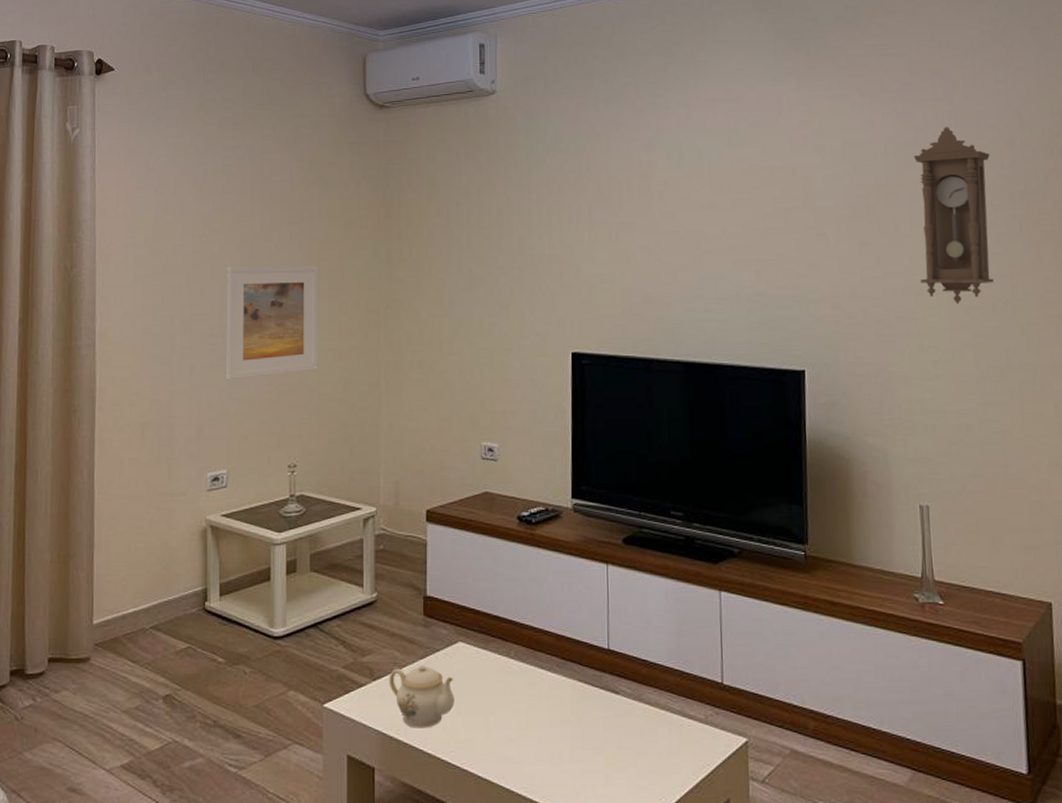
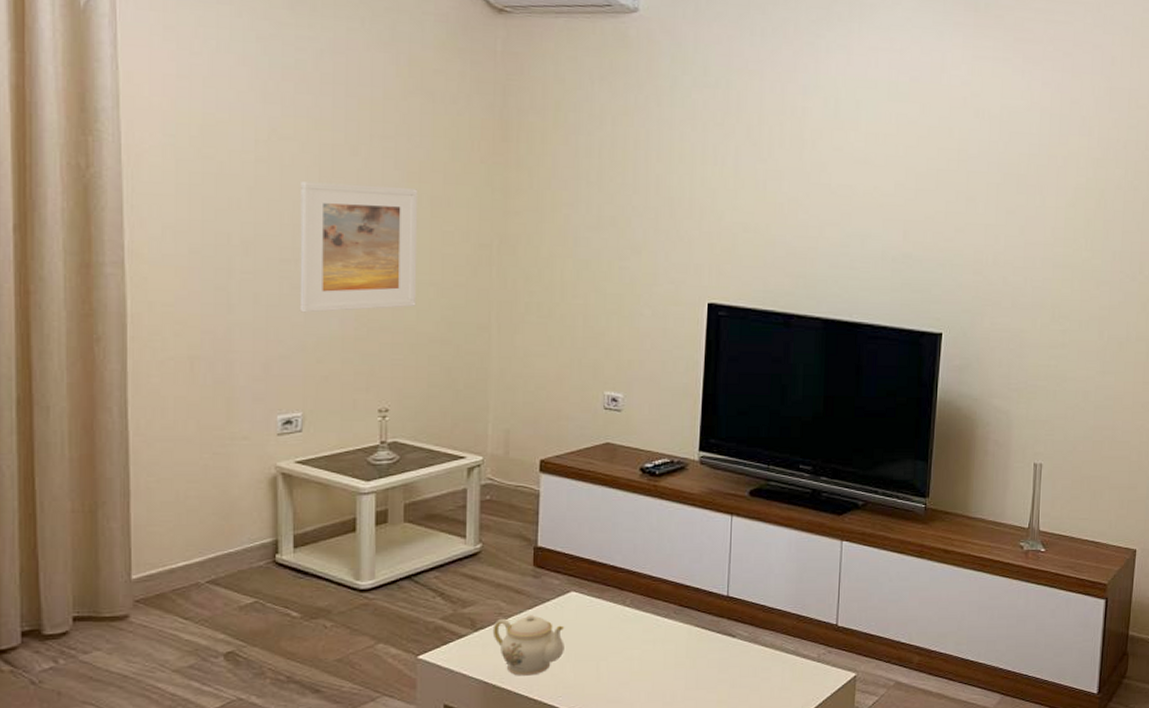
pendulum clock: present [913,127,993,304] -> none [1059,103,1136,277]

